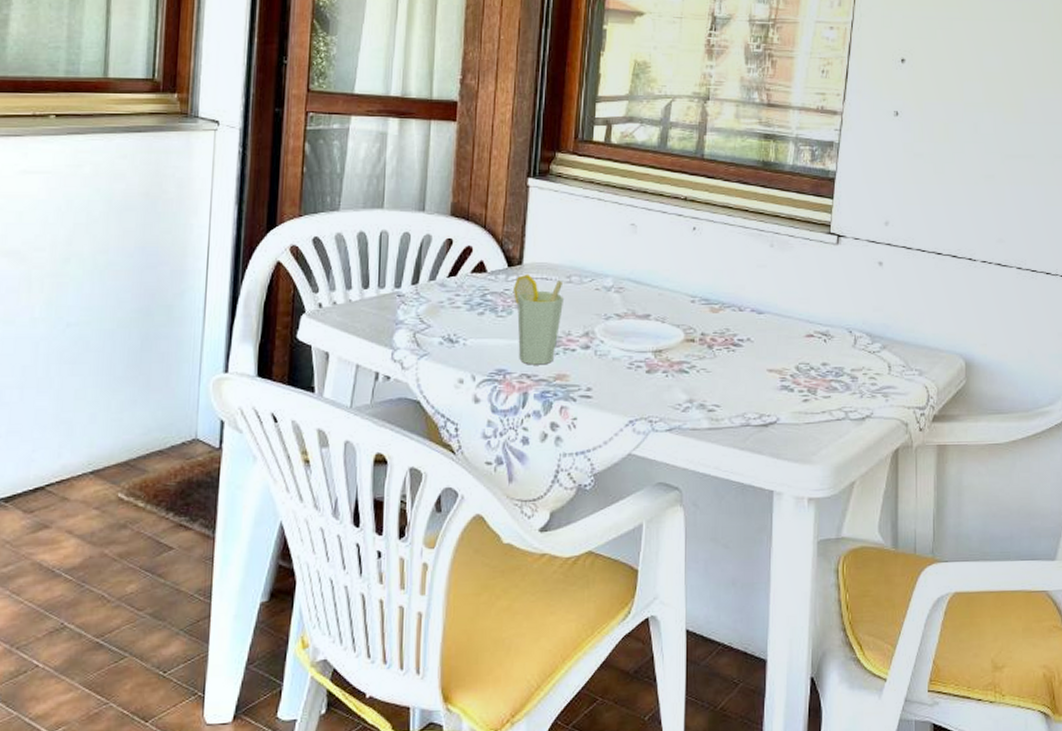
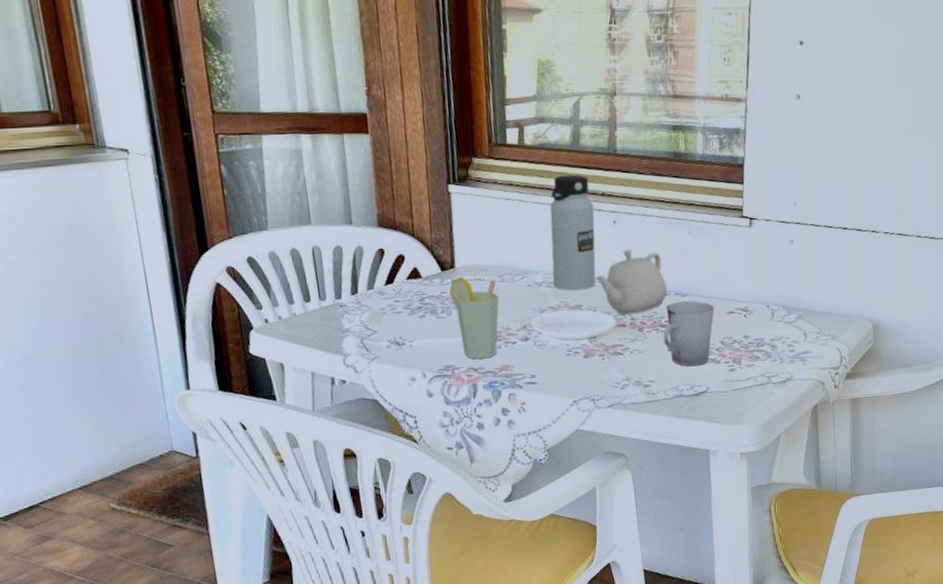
water bottle: none [622,176,674,298] -> present [550,174,596,291]
teapot: none [668,258,743,330] -> present [595,249,667,316]
cup: none [734,318,792,393] -> present [663,300,715,367]

